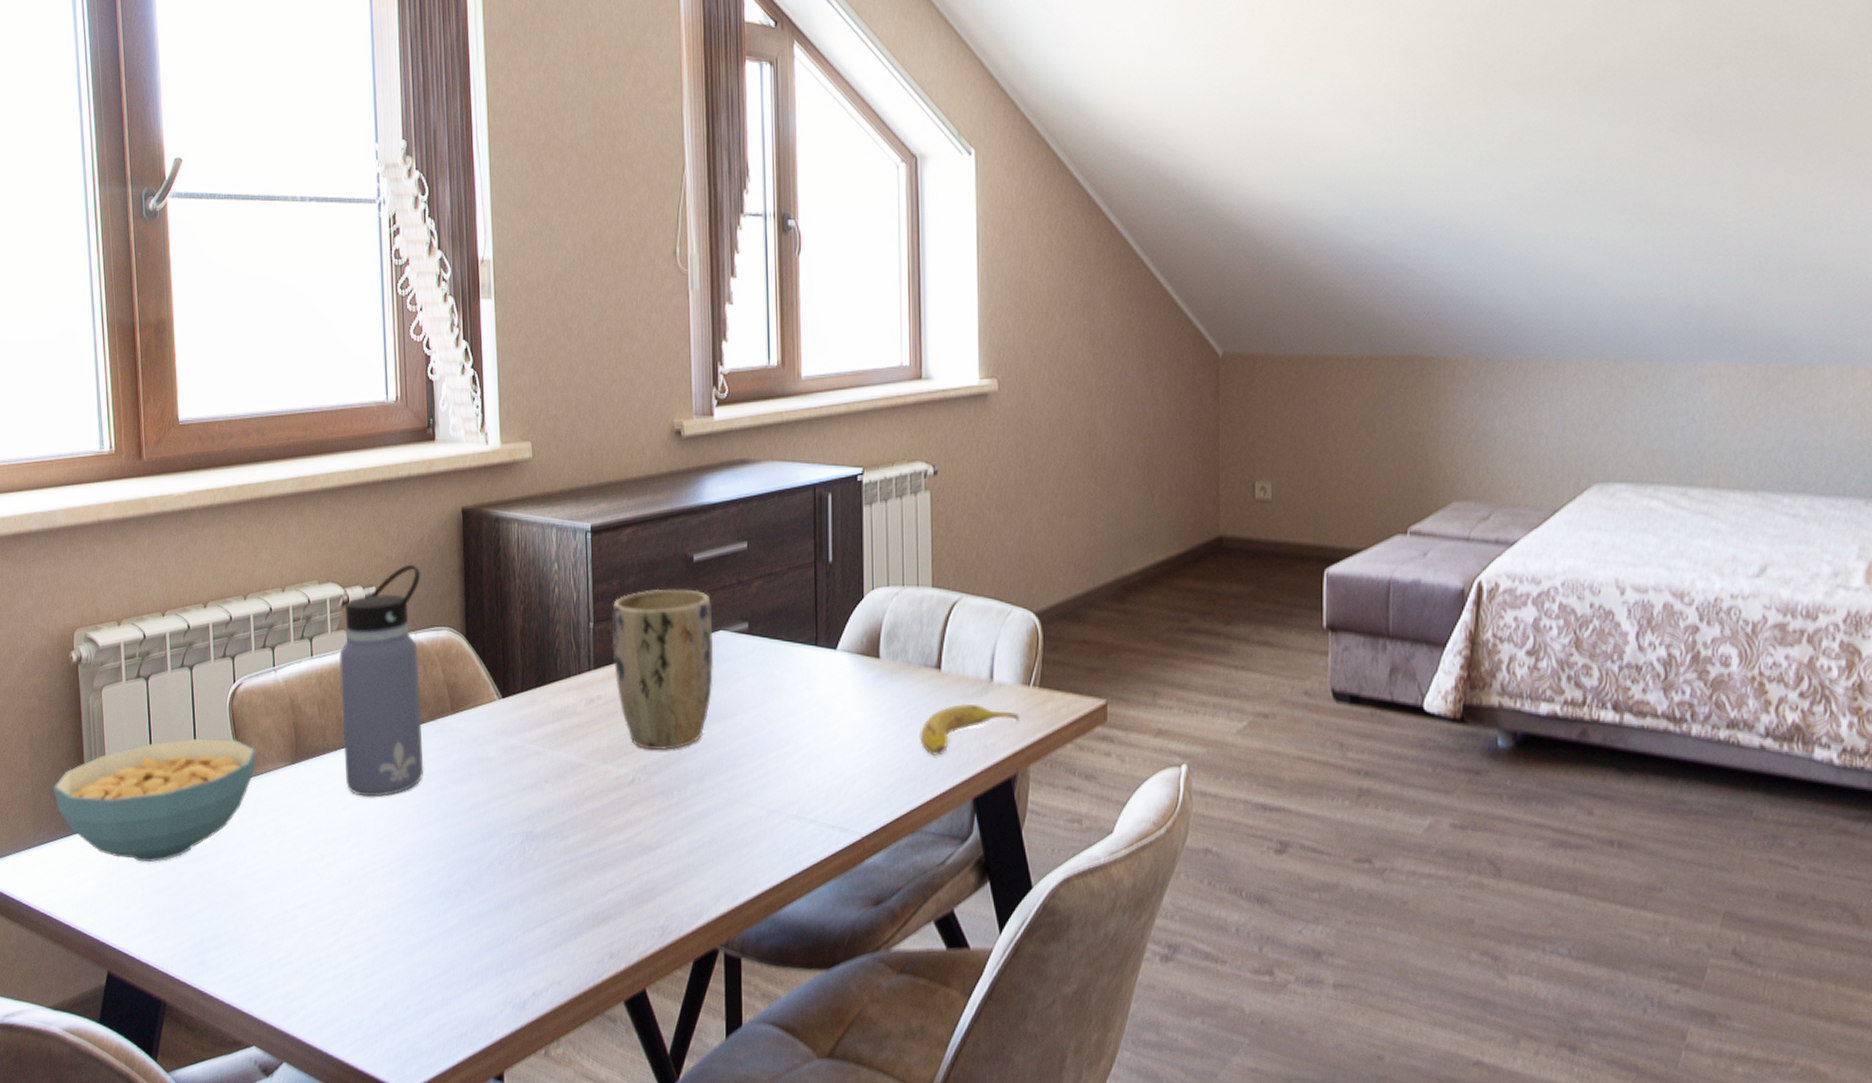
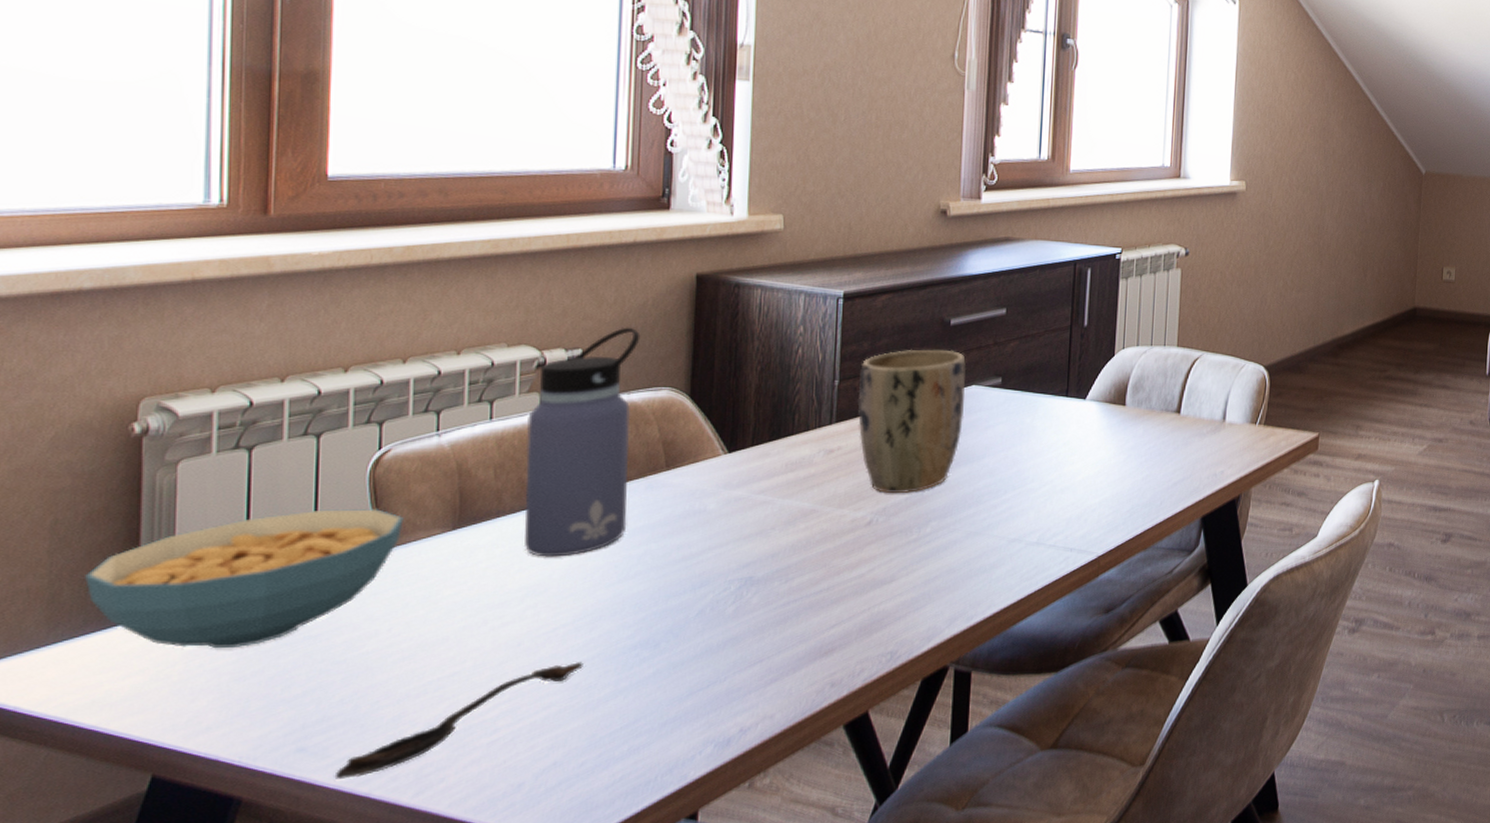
spoon: none [226,905,400,995] -> present [334,662,583,779]
fruit: present [920,703,1020,756] -> none [1157,440,1246,484]

